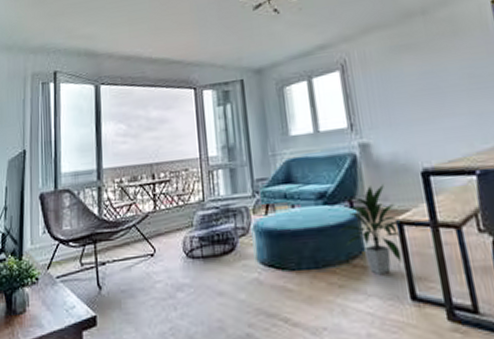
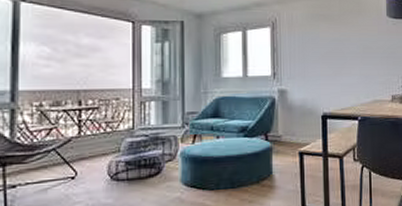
indoor plant: present [339,184,403,276] -> none [255,123,302,193]

